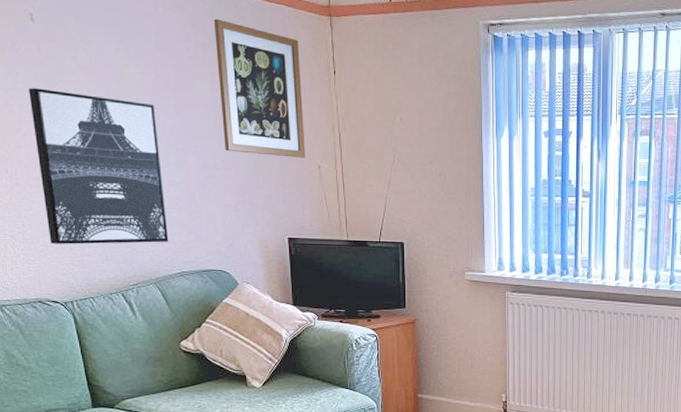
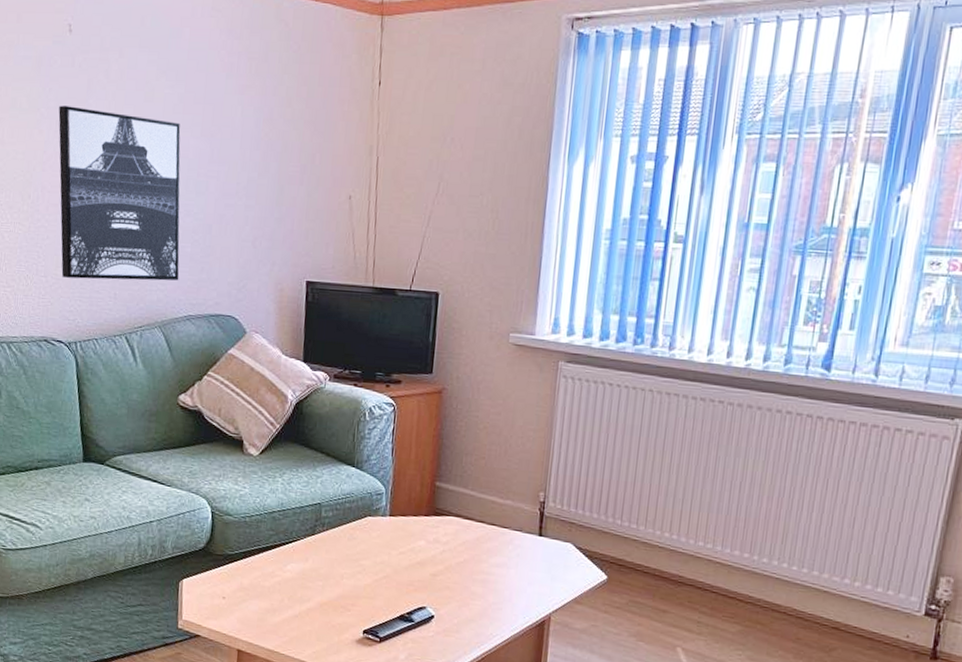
wall art: present [213,18,306,158] -> none [248,23,343,186]

